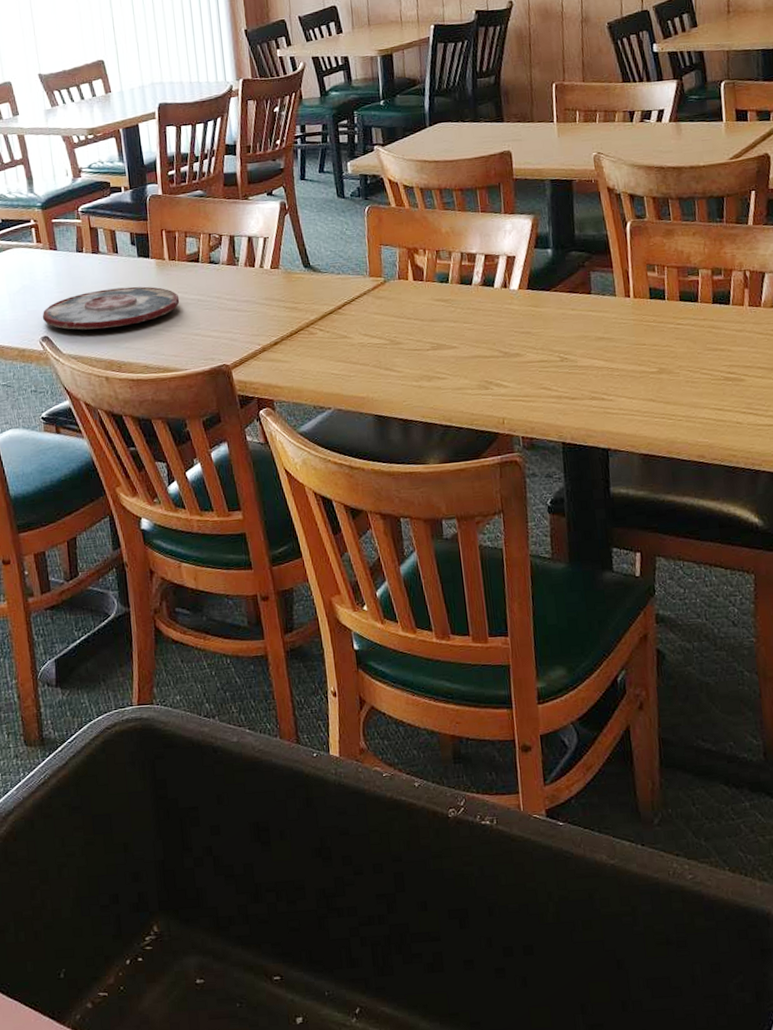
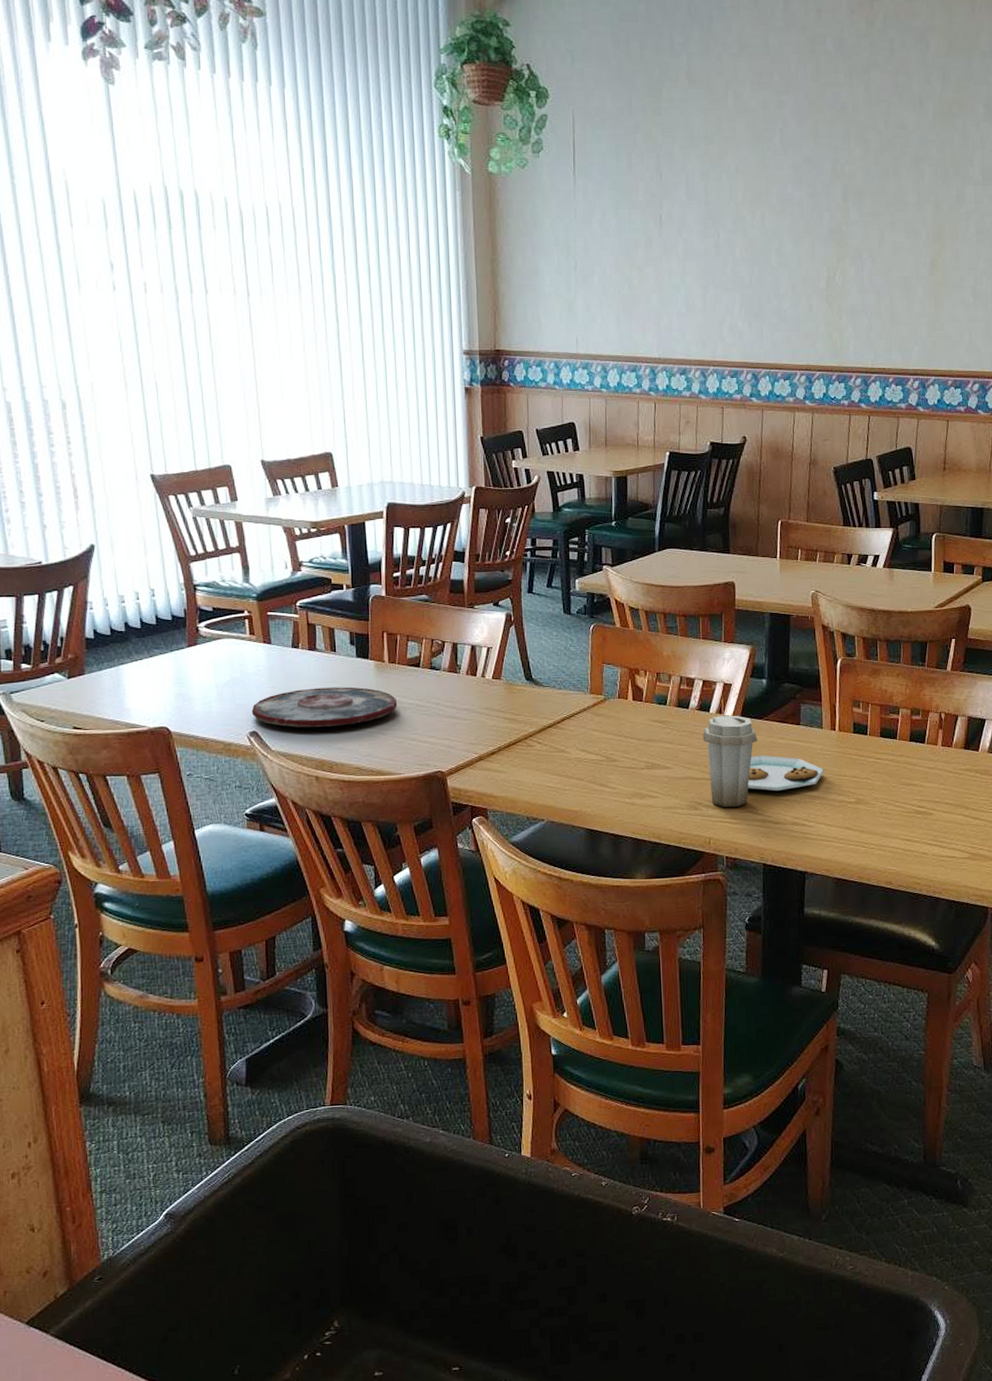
plate: none [488,289,621,385] -> present [702,715,824,808]

